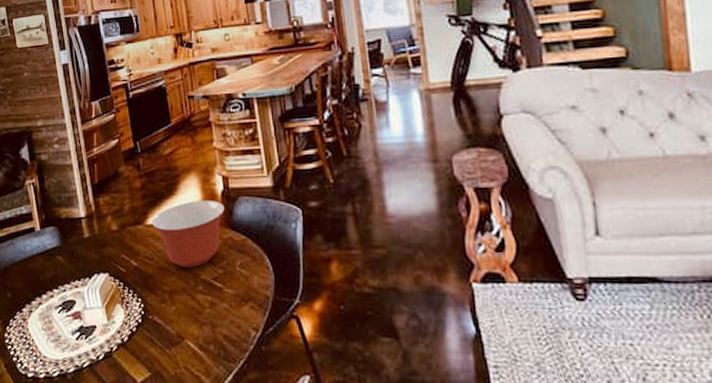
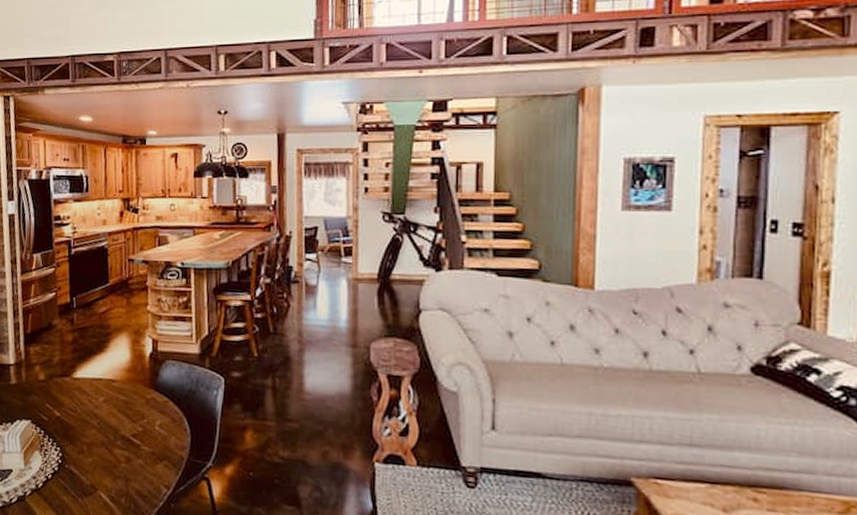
mixing bowl: present [151,201,225,268] -> none [78,359,151,423]

